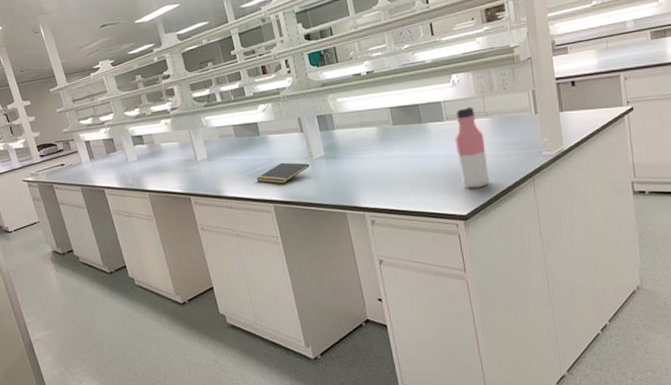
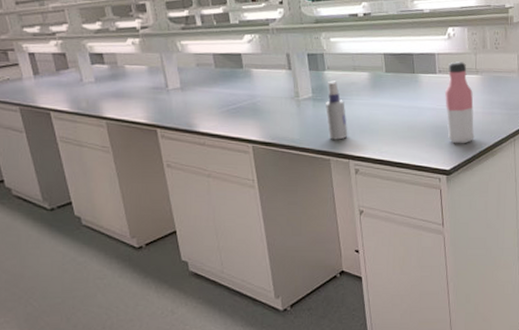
notepad: present [256,162,310,184] -> none [235,100,296,124]
spray bottle: none [338,138,362,194] -> present [326,80,348,140]

